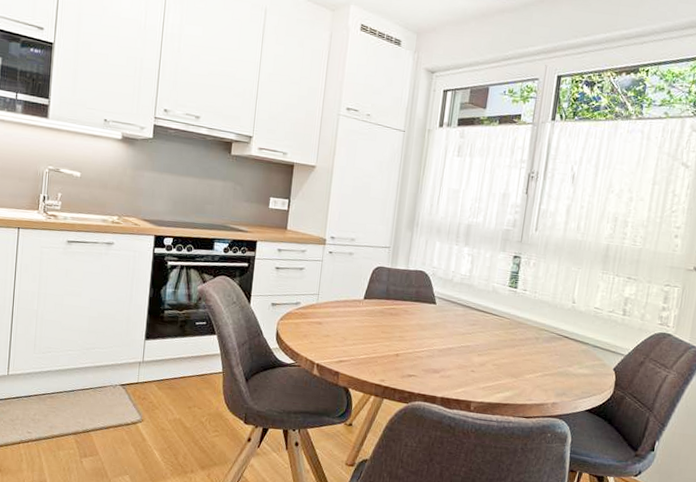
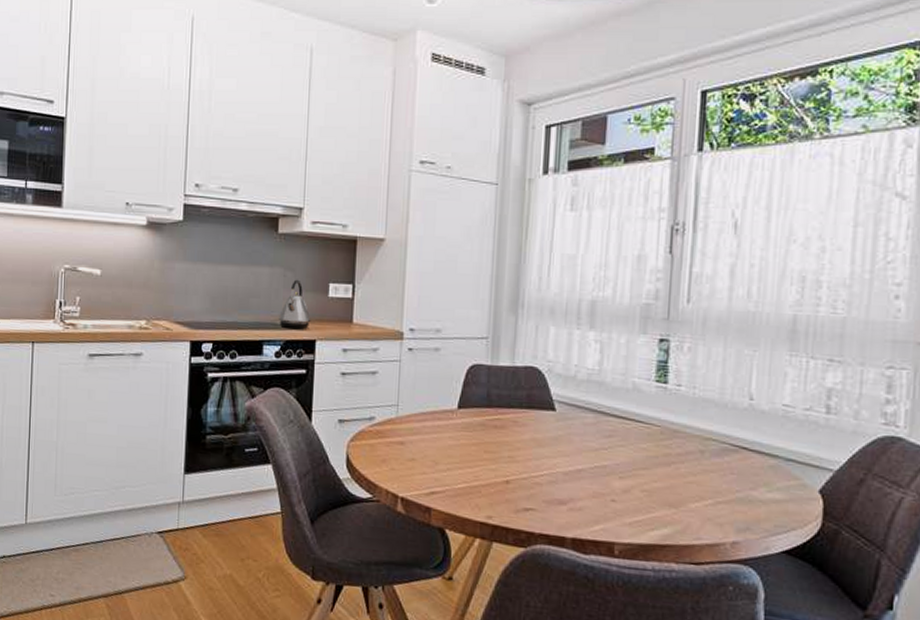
kettle: none [228,192,254,233] -> present [279,279,311,330]

